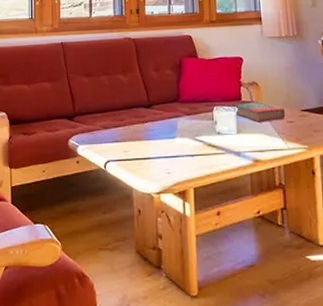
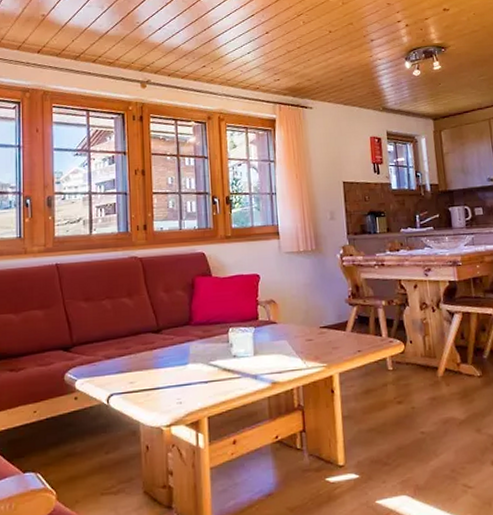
book: present [234,101,286,123] -> none [250,320,305,343]

